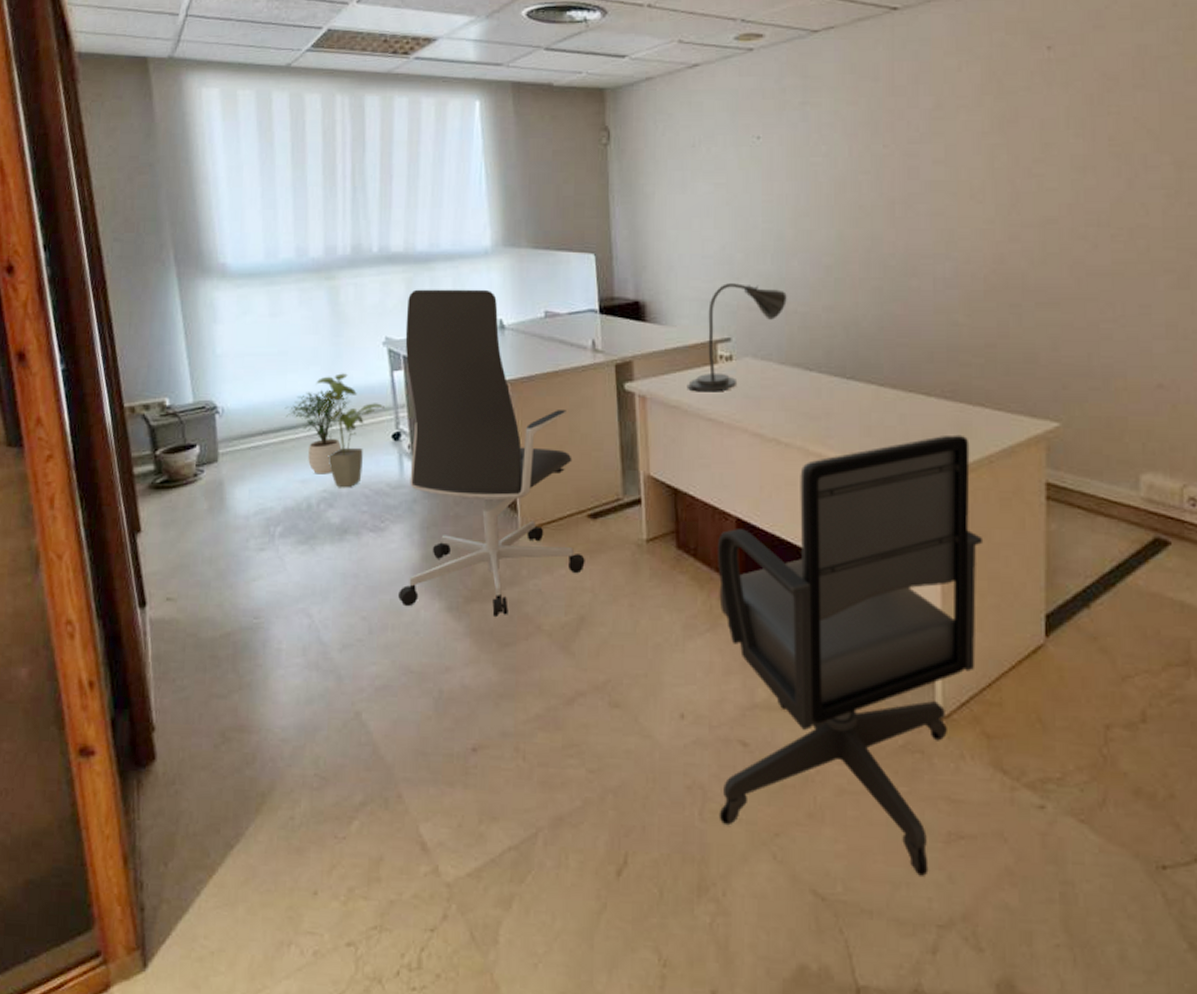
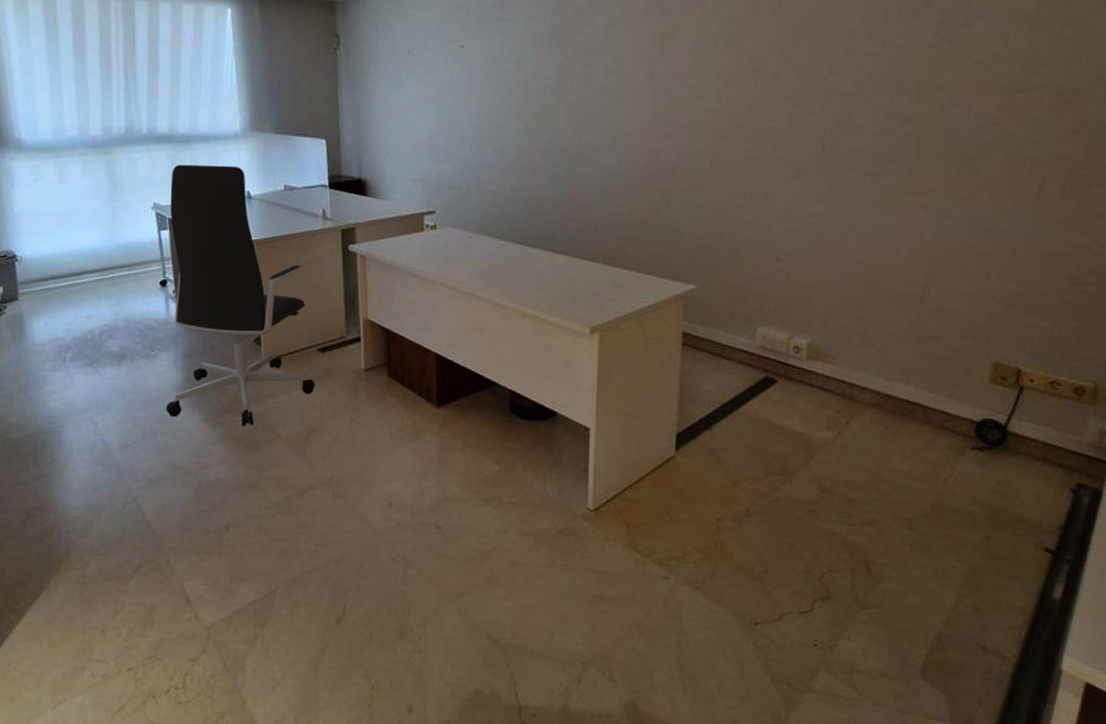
potted plant: present [284,389,351,475] -> none [72,244,126,312]
house plant: present [316,373,386,487] -> none [97,231,154,323]
desk lamp: present [686,283,787,392] -> none [399,166,482,254]
office chair: present [718,434,984,876] -> none [417,293,631,627]

